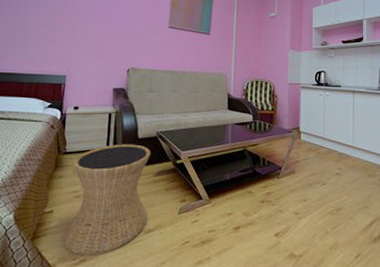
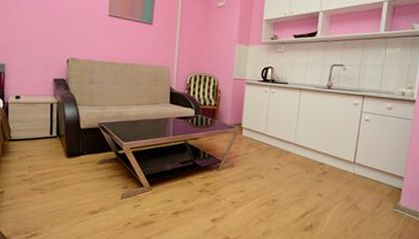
side table: present [63,144,150,256] -> none [16,133,93,231]

